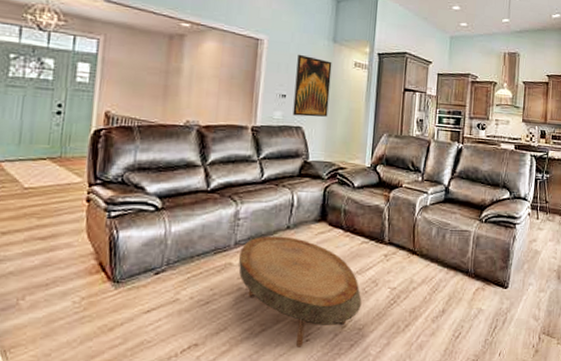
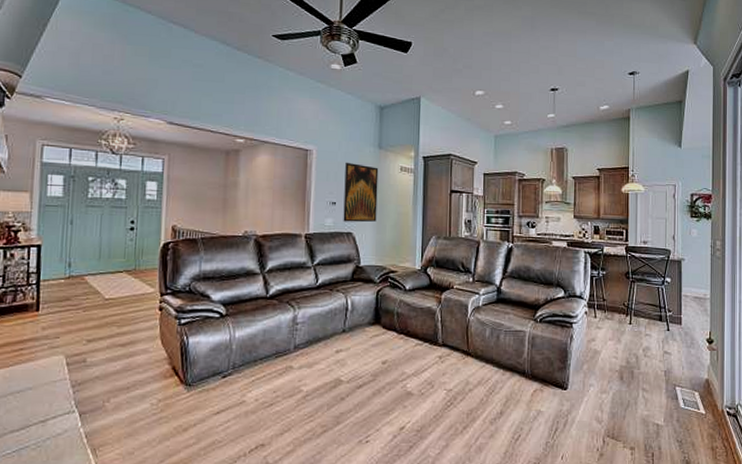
coffee table: present [238,236,362,347] -> none [298,339,419,448]

